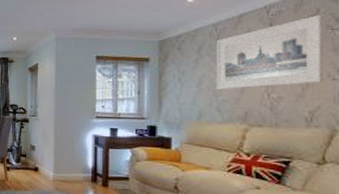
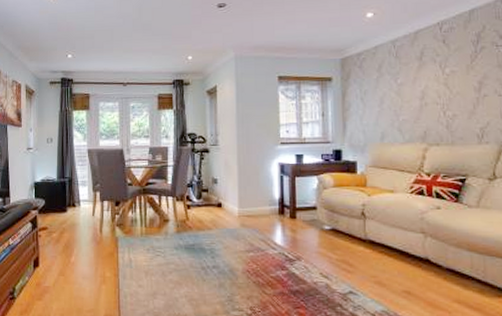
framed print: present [215,14,324,90] -> none [395,31,491,110]

